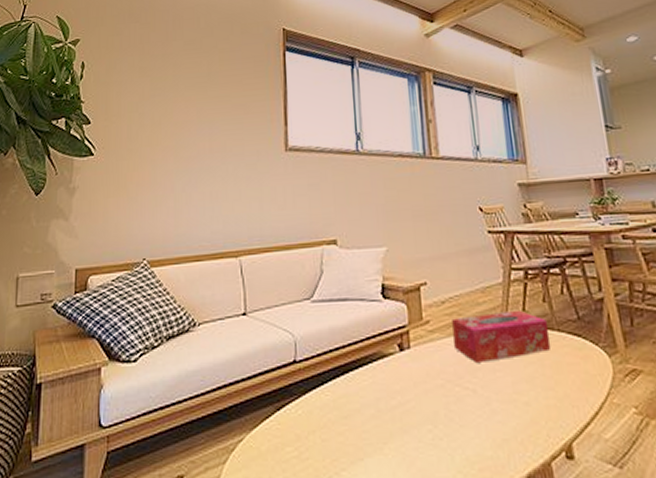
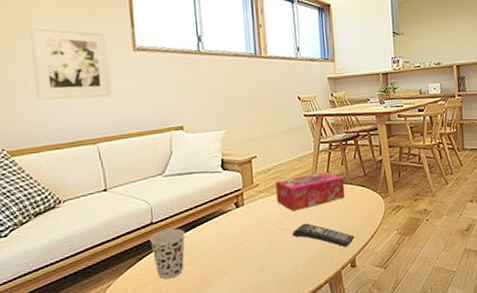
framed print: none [182,124,260,205] -> present [30,24,113,101]
cup: none [292,371,335,441] -> present [150,228,185,280]
remote control: none [475,382,569,425] -> present [292,223,355,247]

